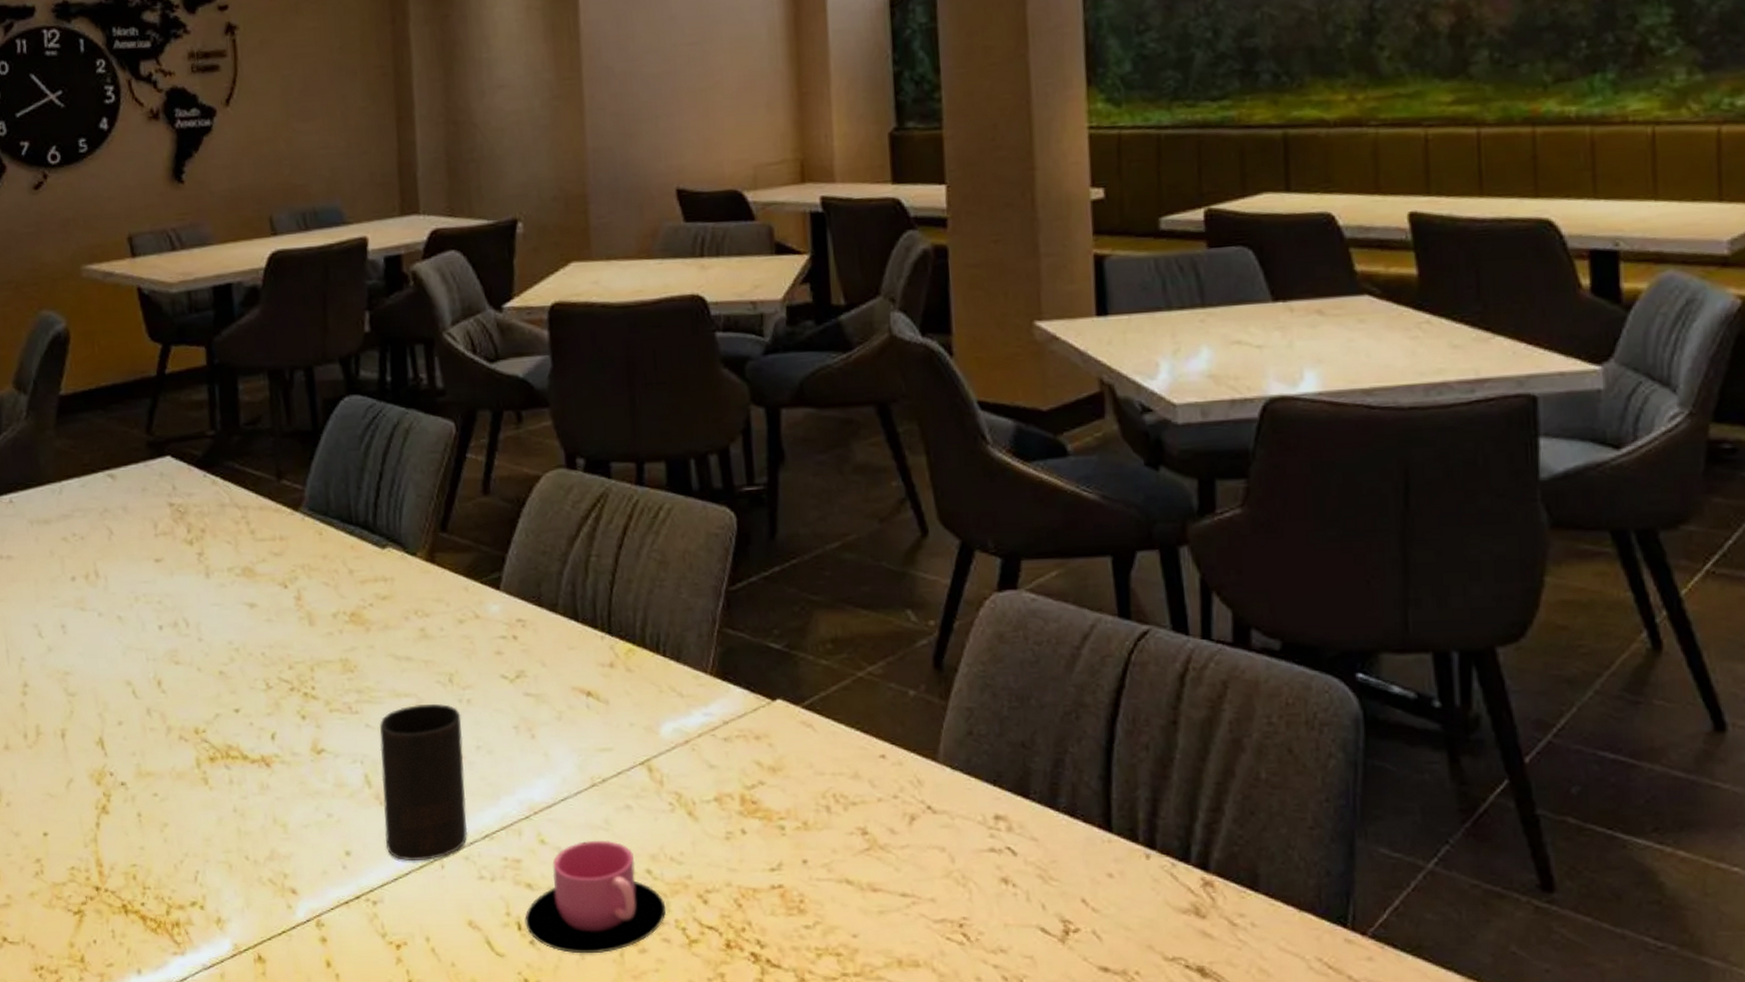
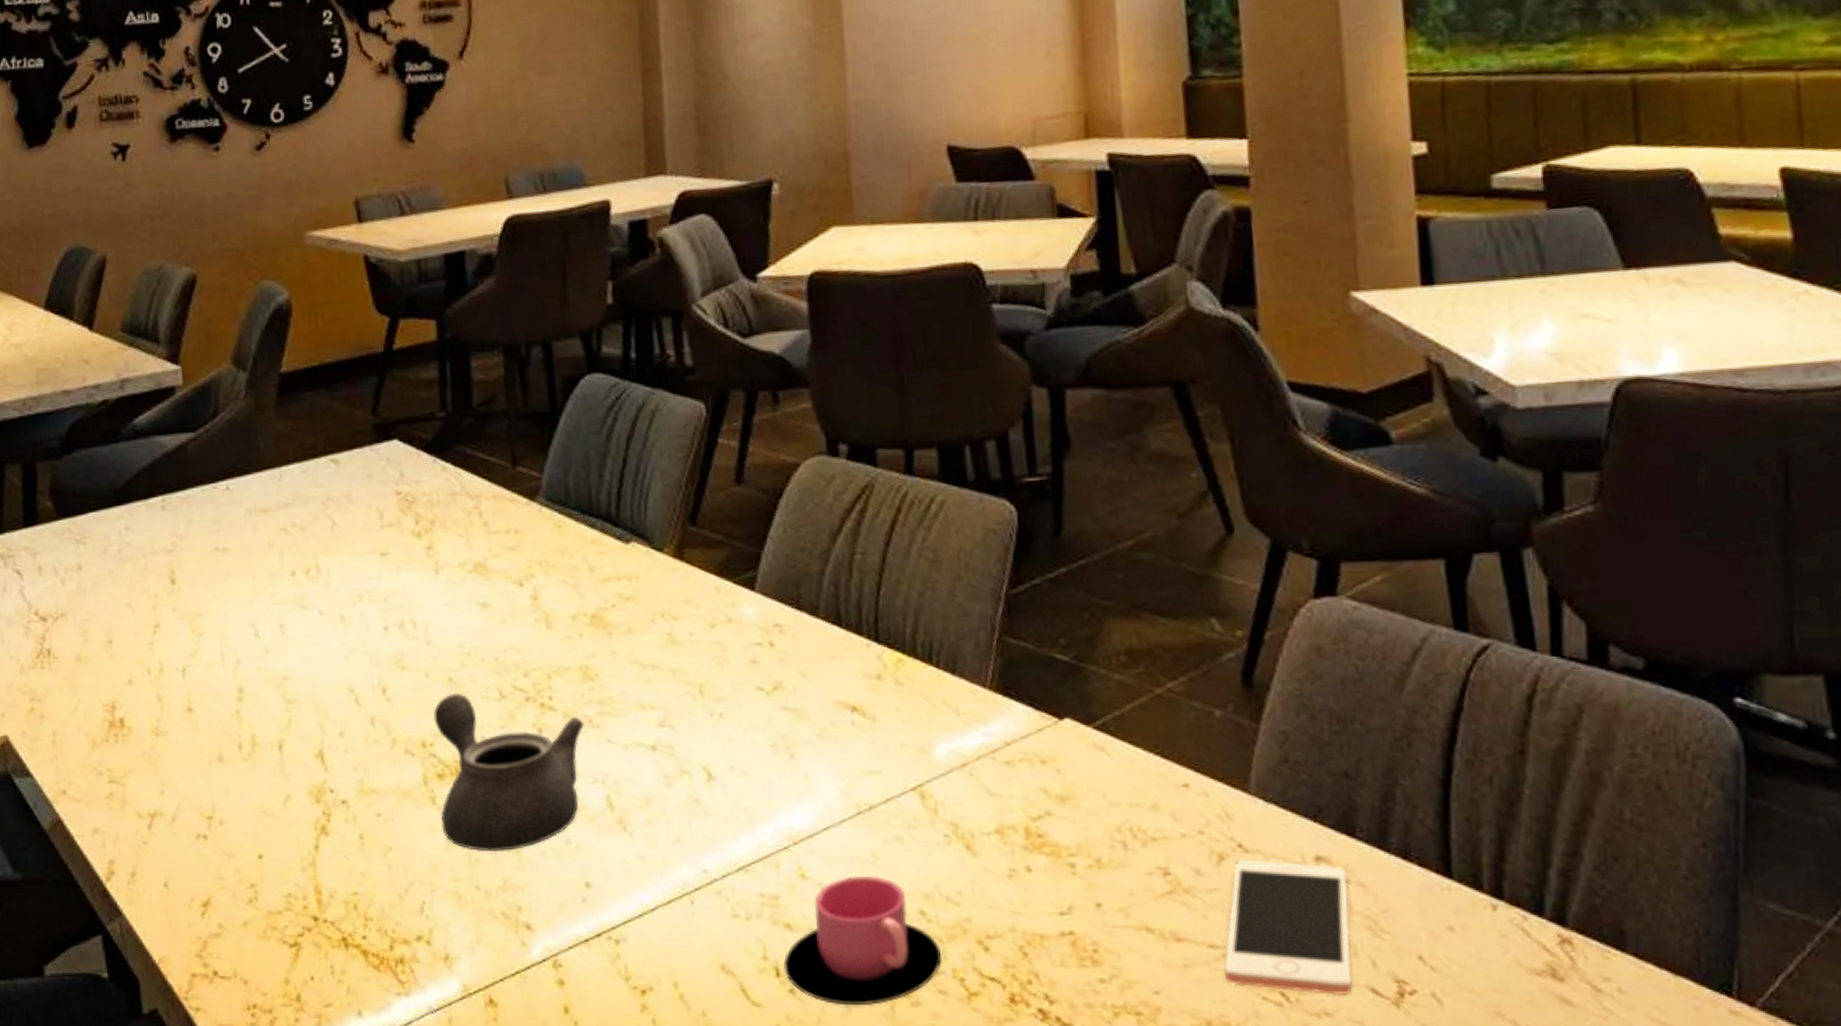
teapot: none [205,684,344,826] -> present [433,692,584,852]
cup: present [379,703,468,862] -> none [623,717,720,896]
cell phone: none [913,819,1025,934] -> present [1223,859,1352,995]

